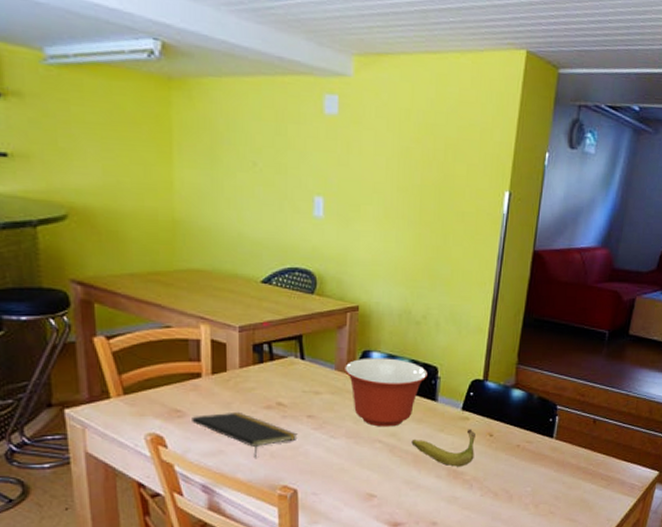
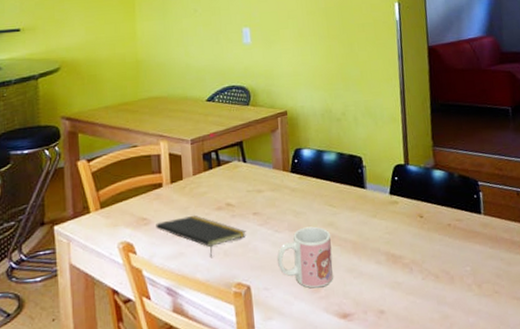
mug: none [330,435,392,497] -> present [277,226,333,288]
mixing bowl: present [345,358,428,427] -> none [281,153,354,218]
banana: present [411,429,475,467] -> none [348,212,409,251]

